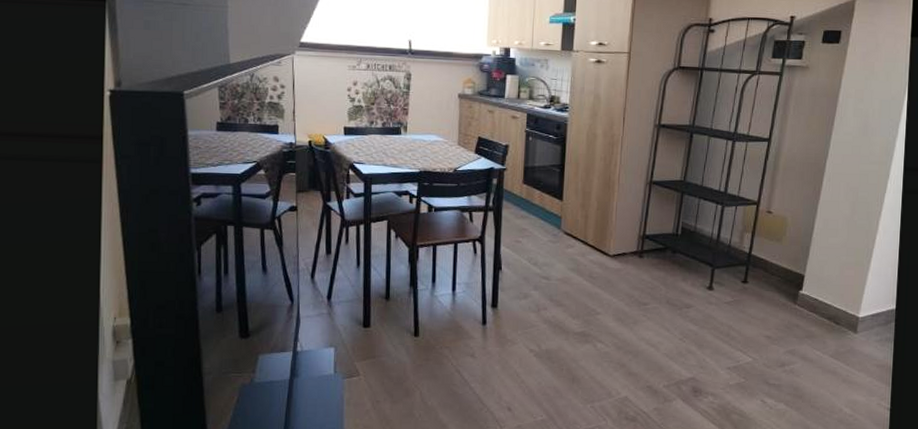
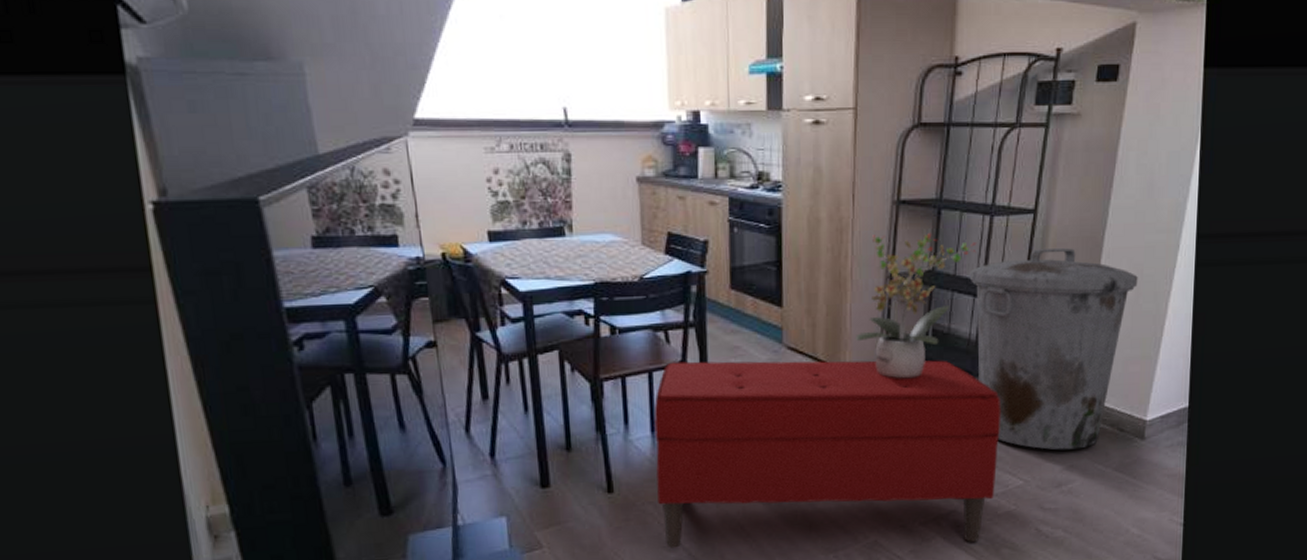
bench: none [453,237,735,406] -> present [653,360,1000,548]
potted plant: none [618,150,721,266] -> present [855,232,977,379]
trash can: none [714,170,854,336] -> present [971,248,1138,450]

